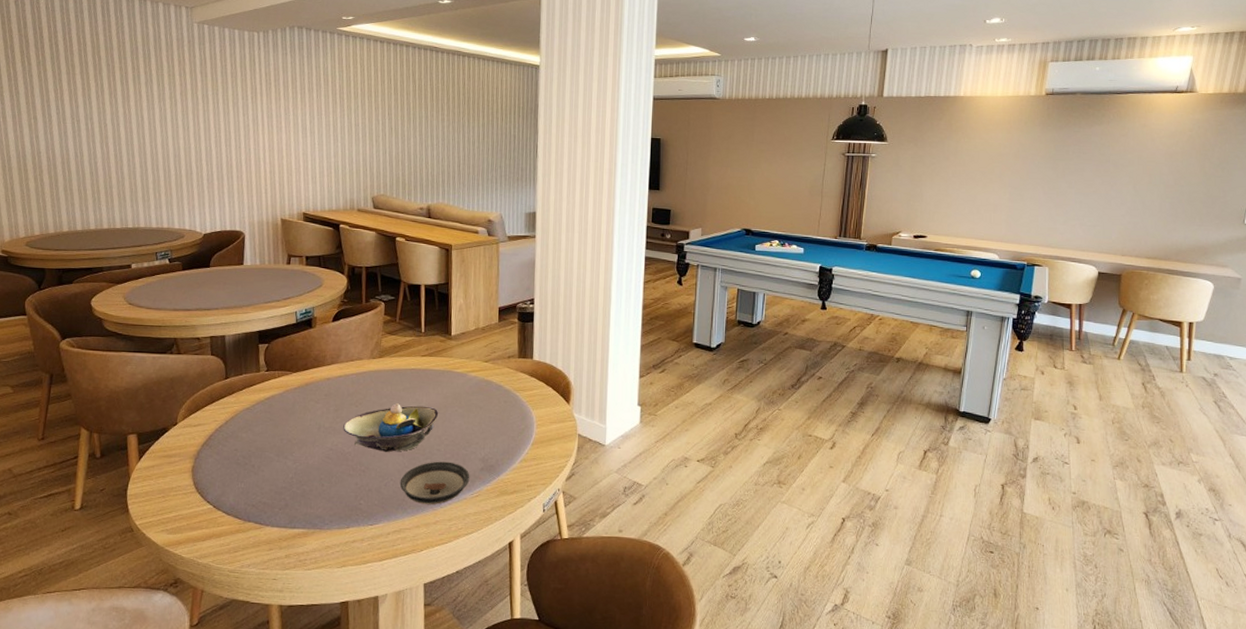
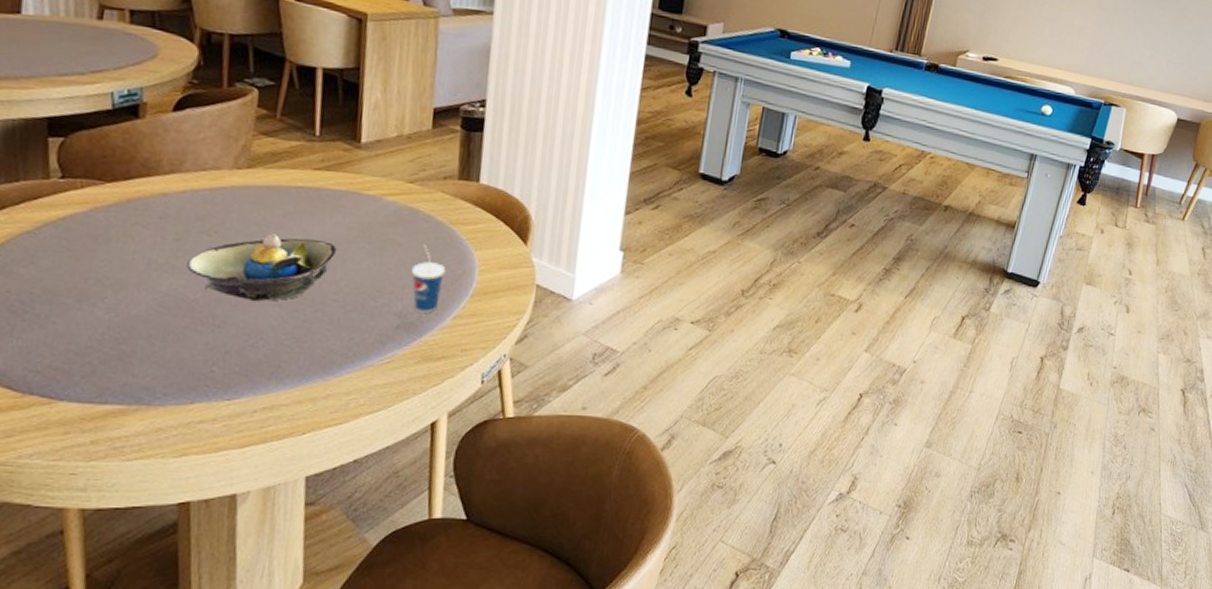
saucer: present [400,461,470,505] -> none [274,315,380,374]
cup: none [489,407,513,458] -> present [410,244,446,313]

